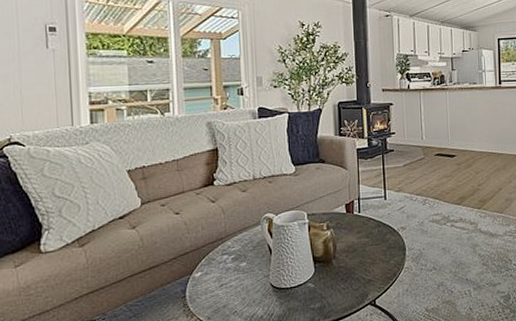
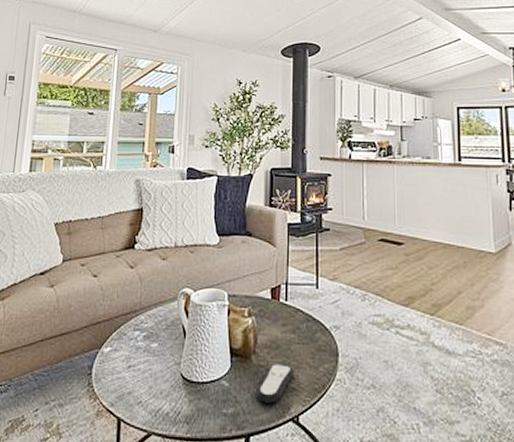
remote control: none [338,262,369,295] -> present [256,363,293,403]

